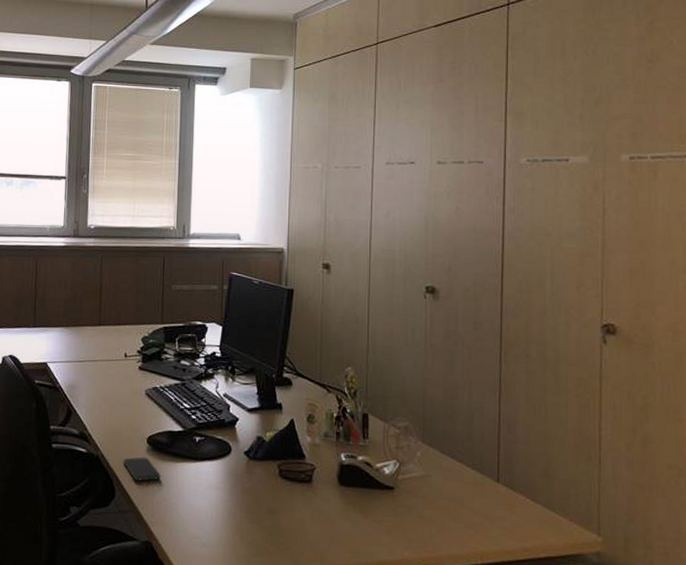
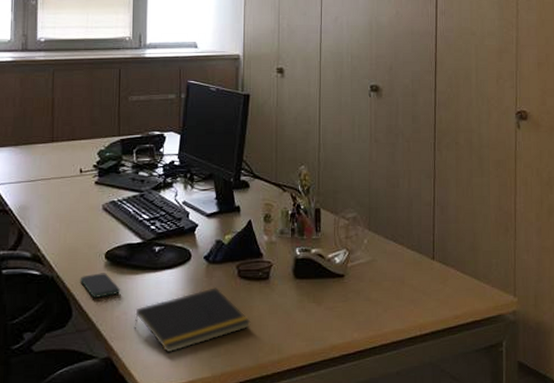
notepad: none [173,484,292,546] -> present [134,287,251,353]

